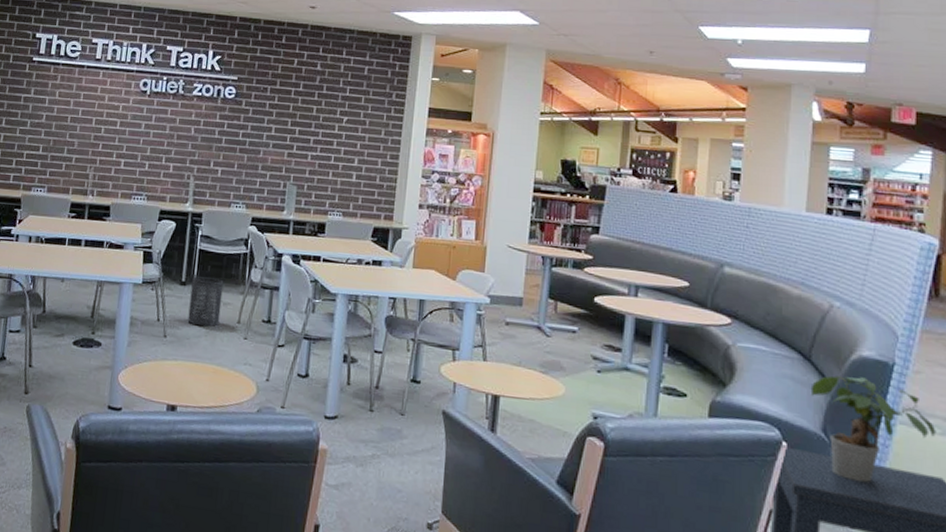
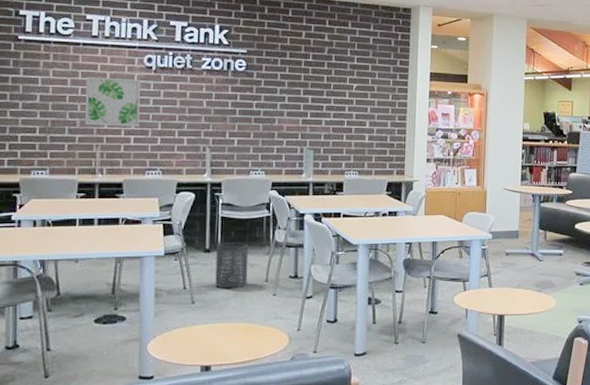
wall art: none [82,98,135,151] -> present [85,77,141,127]

